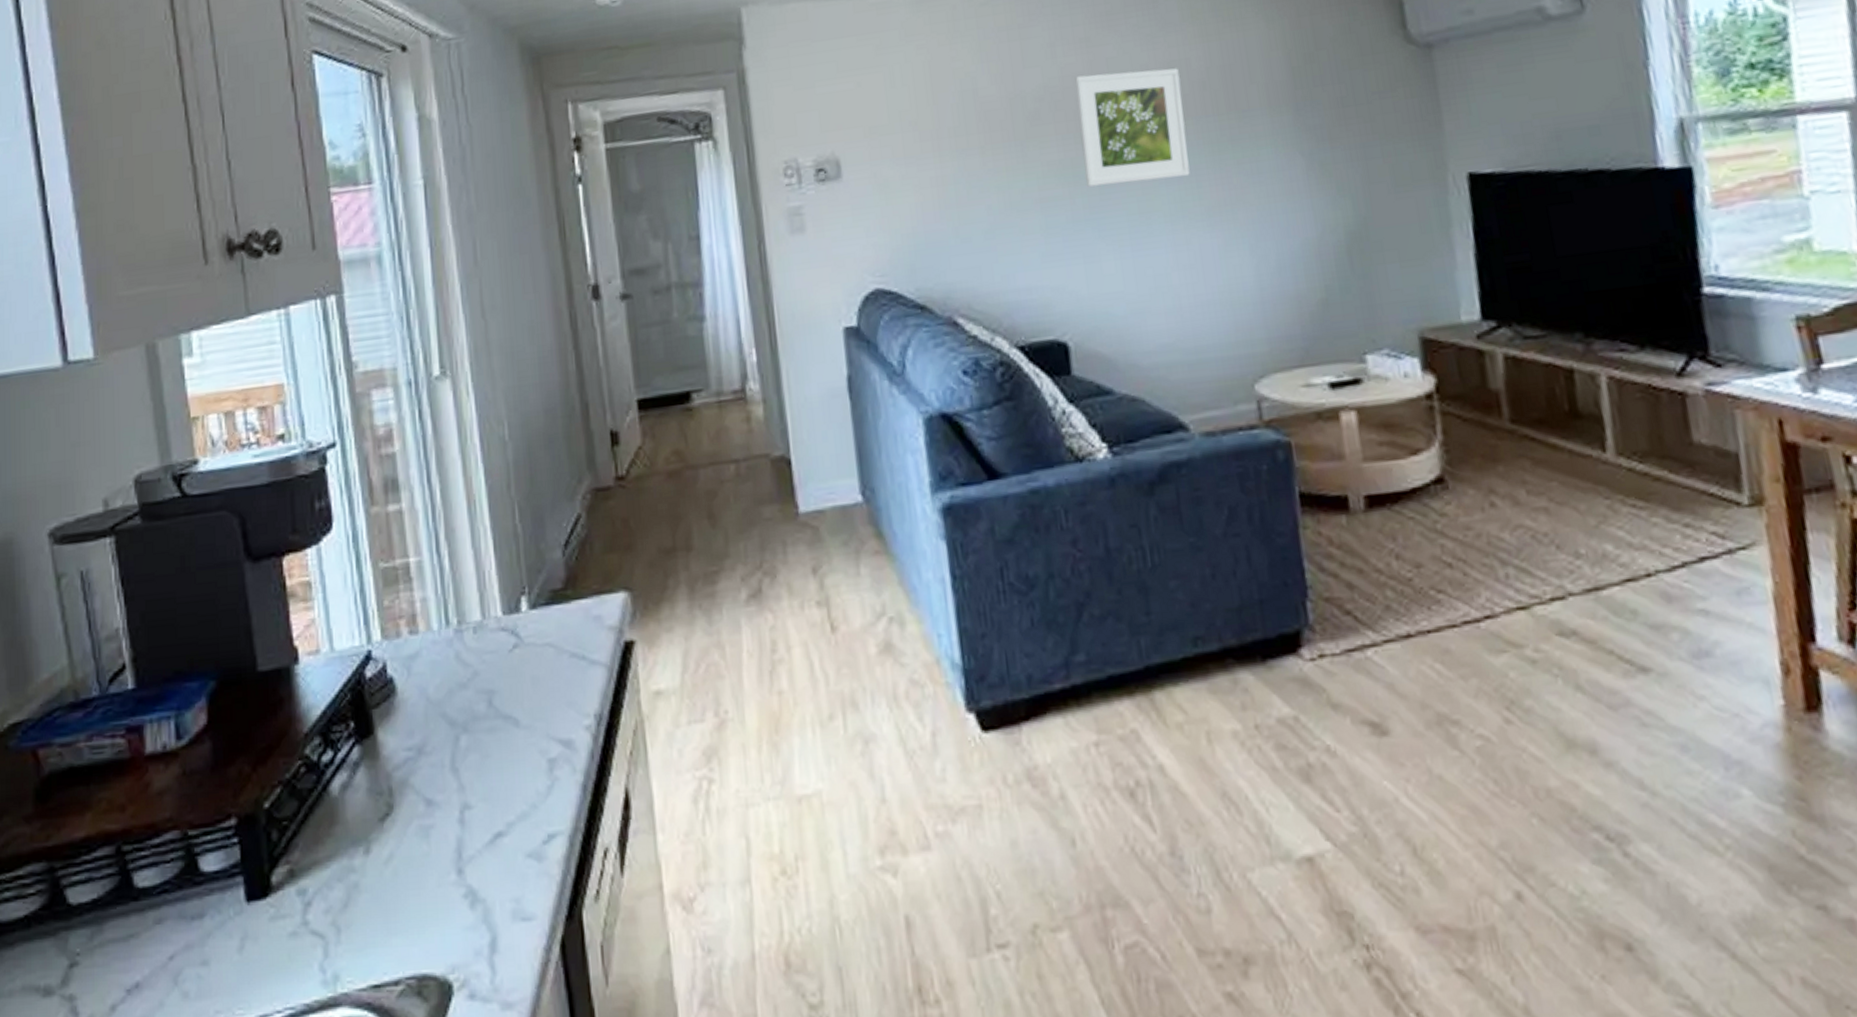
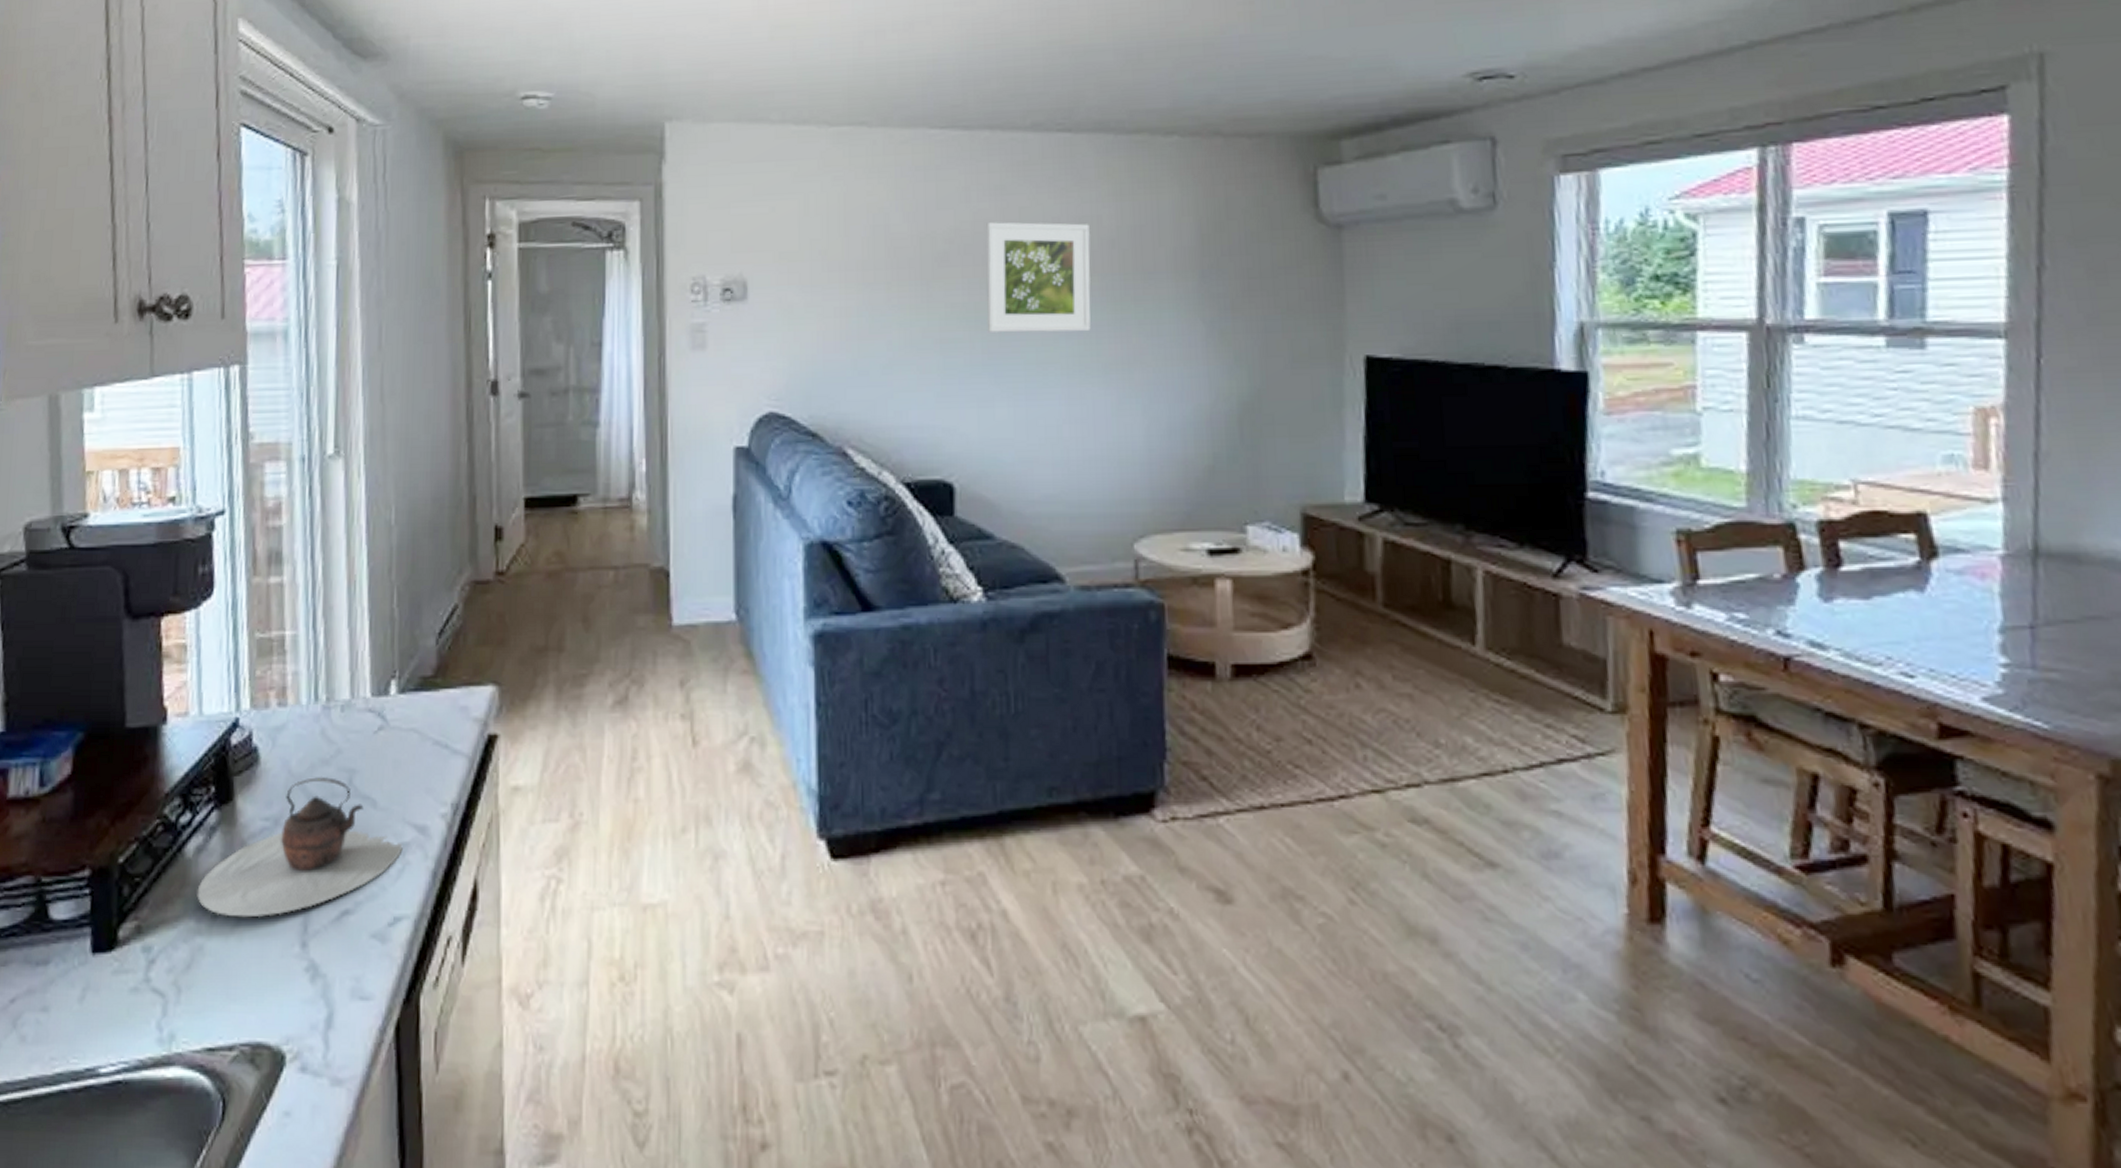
teapot: none [346,700,550,851] -> present [197,776,403,918]

